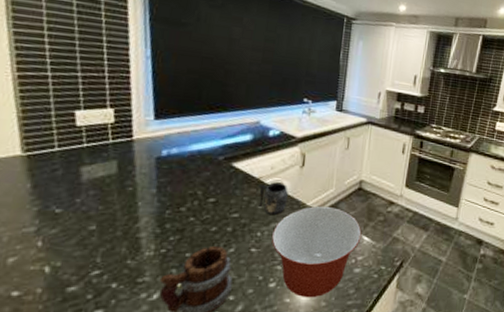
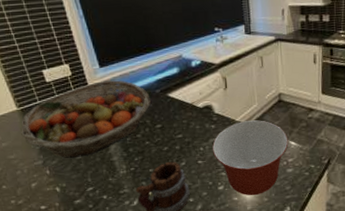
fruit basket: none [16,136,210,229] -> present [20,80,151,159]
mug: present [258,182,288,215] -> none [192,105,219,132]

